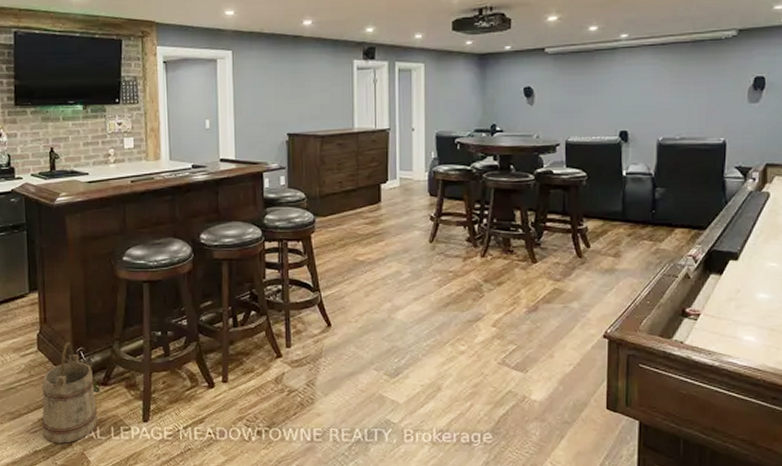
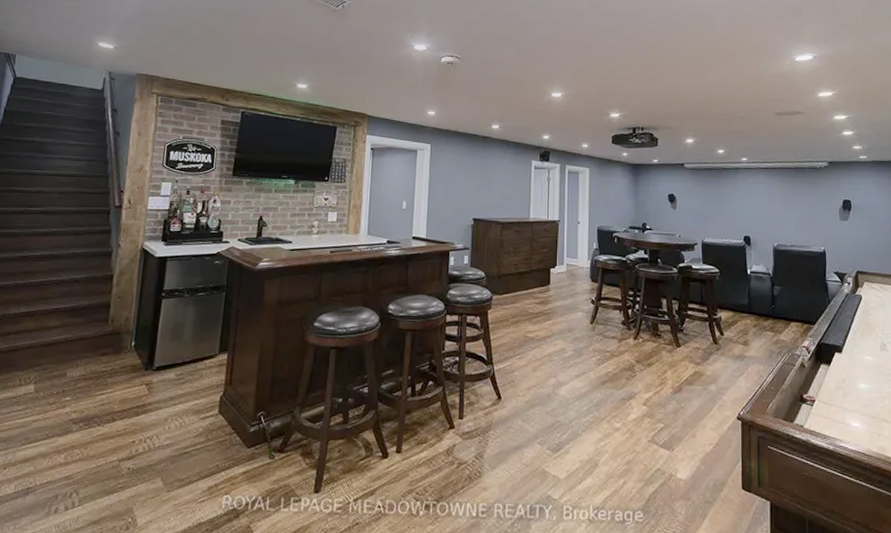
bucket: present [42,342,97,444] -> none [210,405,271,515]

